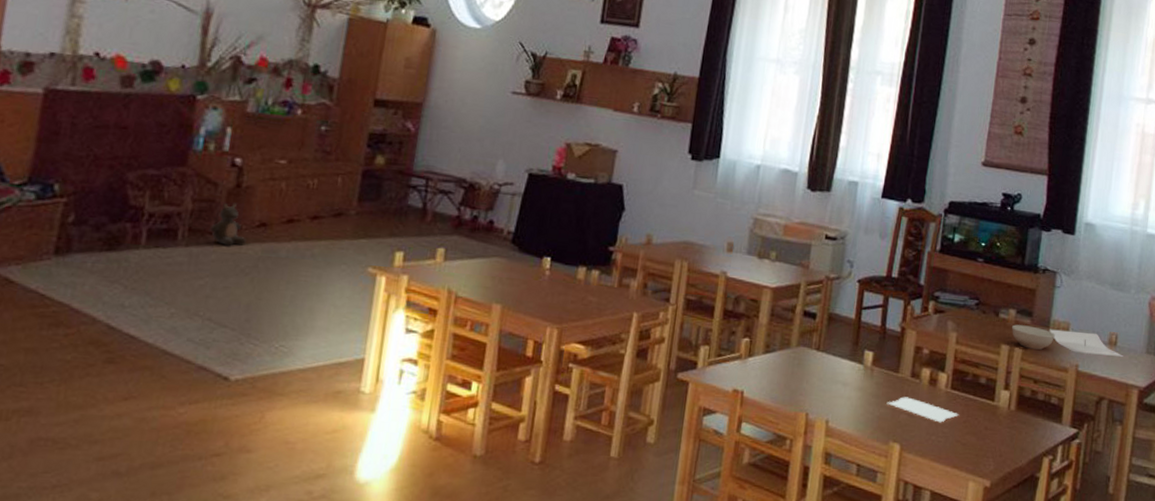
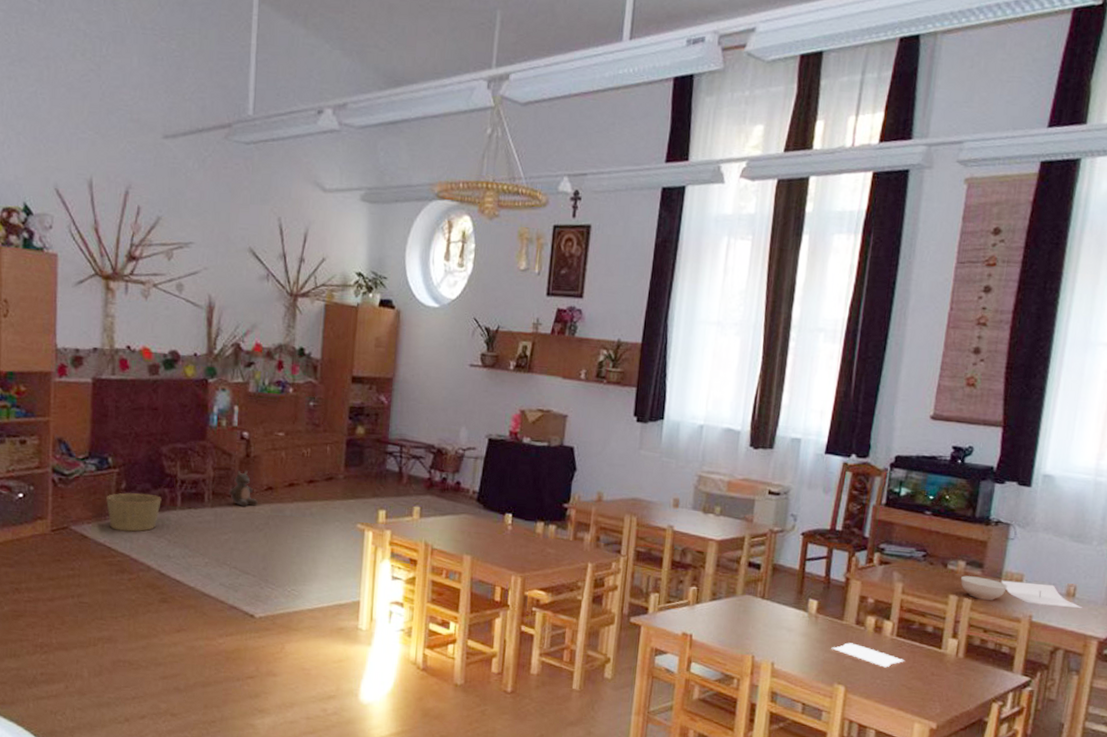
basket: none [45,227,121,276] -> present [106,493,162,533]

